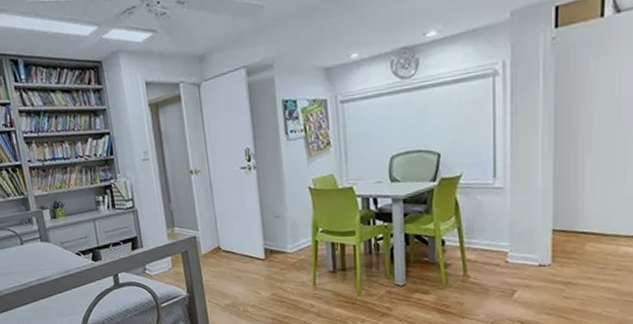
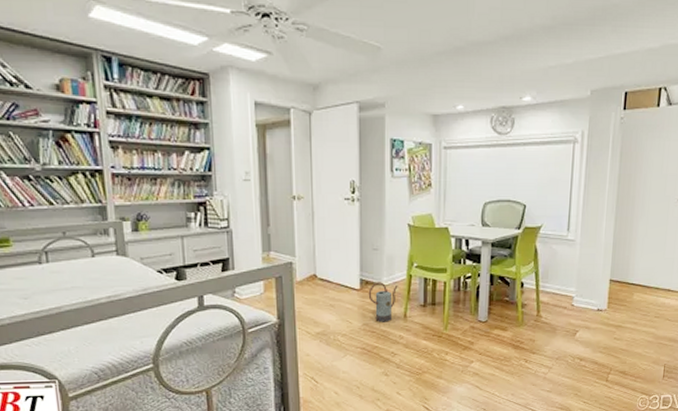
watering can: none [273,250,304,292] -> present [368,282,398,322]

